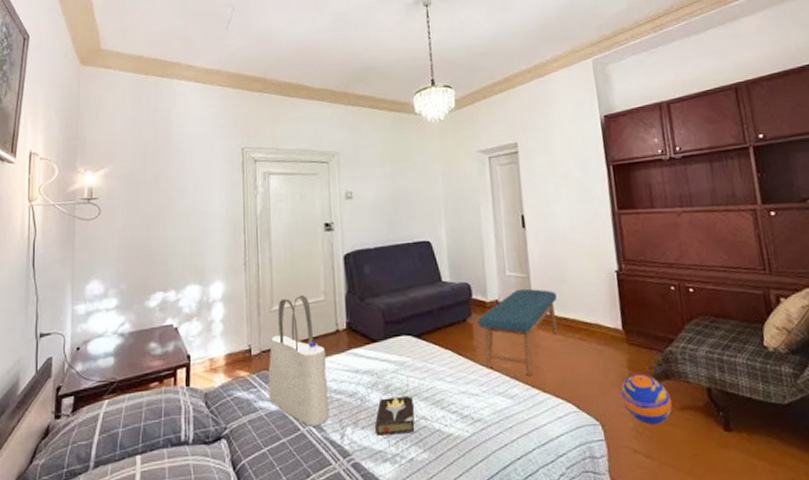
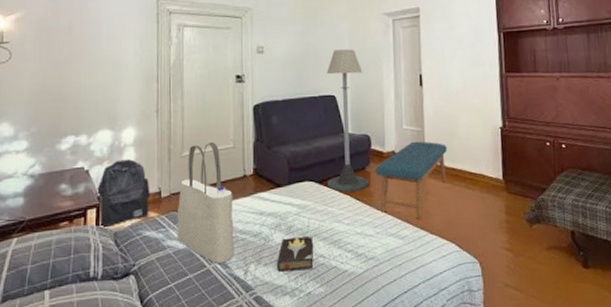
backpack: none [185,315,240,388] -> present [95,159,150,227]
floor lamp: none [420,190,471,347] -> present [327,49,369,192]
ball: present [620,373,673,425] -> none [498,218,541,263]

